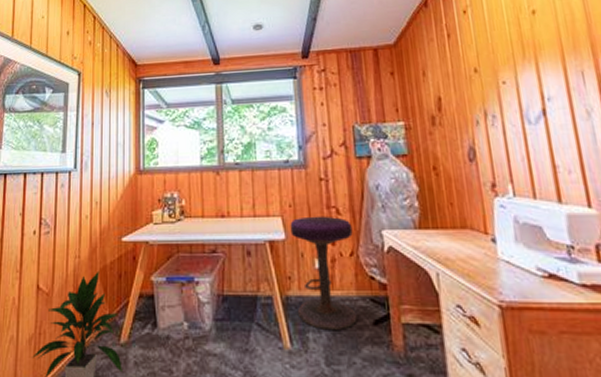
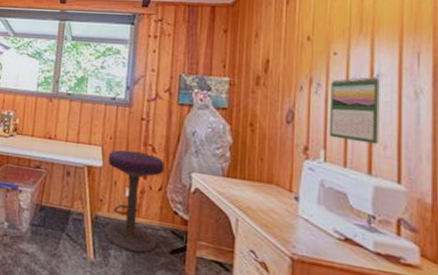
calendar: none [505,100,563,171] -> present [330,76,380,145]

